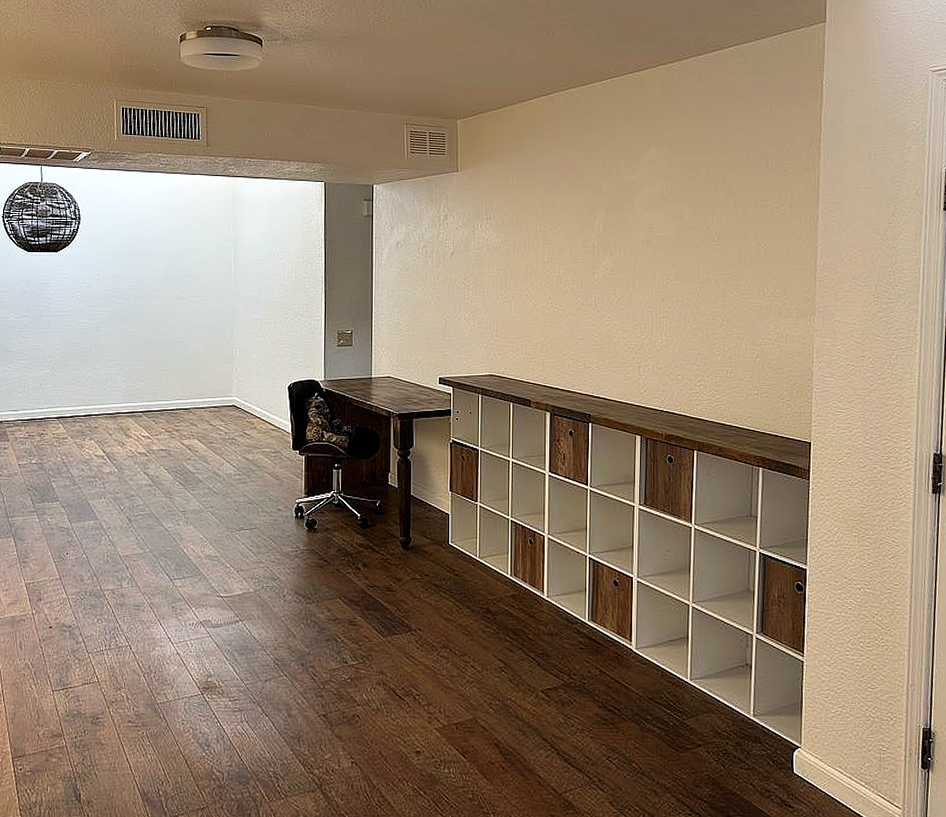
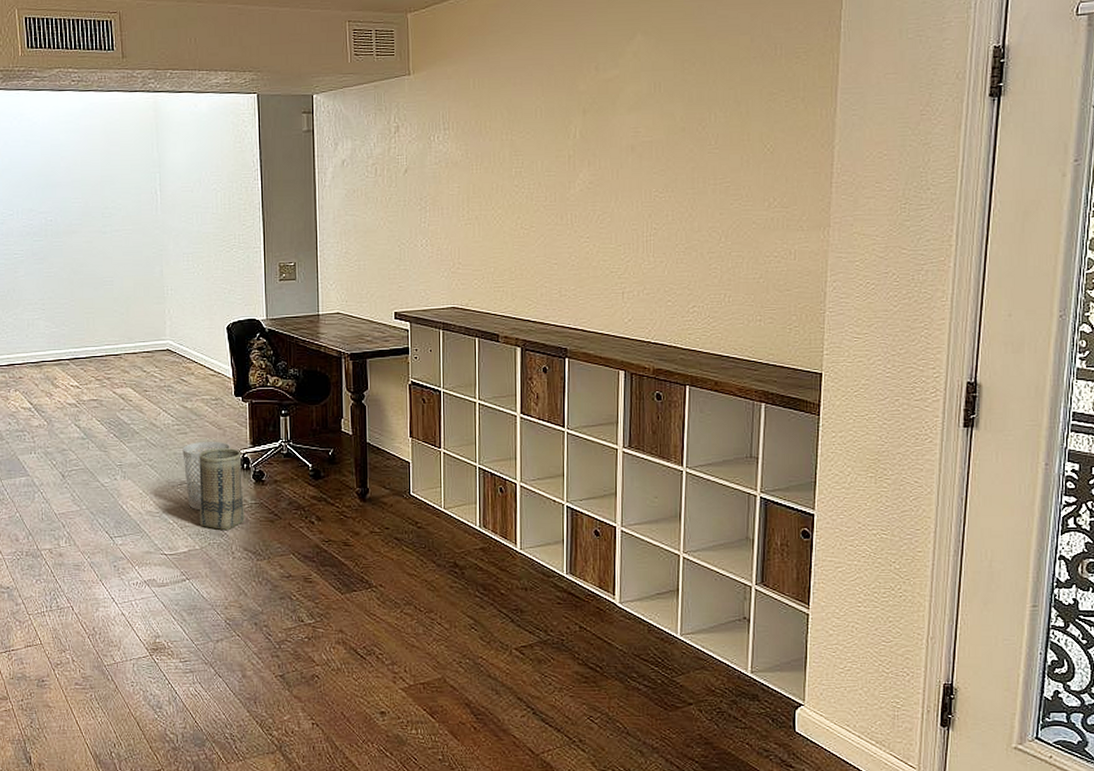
wastebasket: none [242,490,287,556] -> present [182,441,231,511]
basket: none [254,497,297,575] -> present [199,448,244,531]

